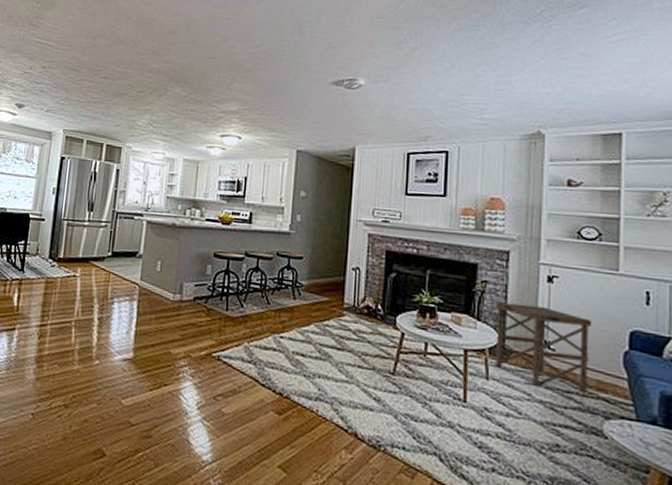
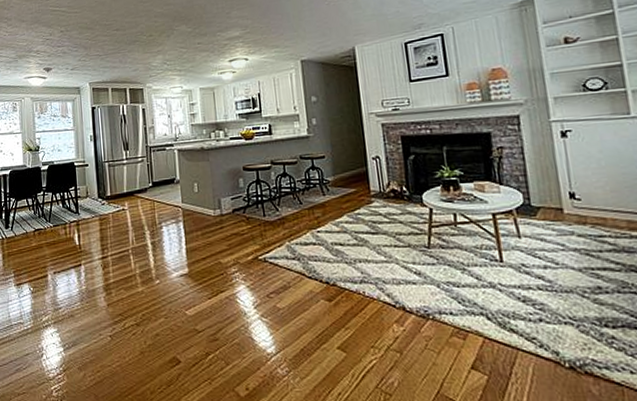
side table: present [496,301,592,392] -> none [515,160,620,237]

